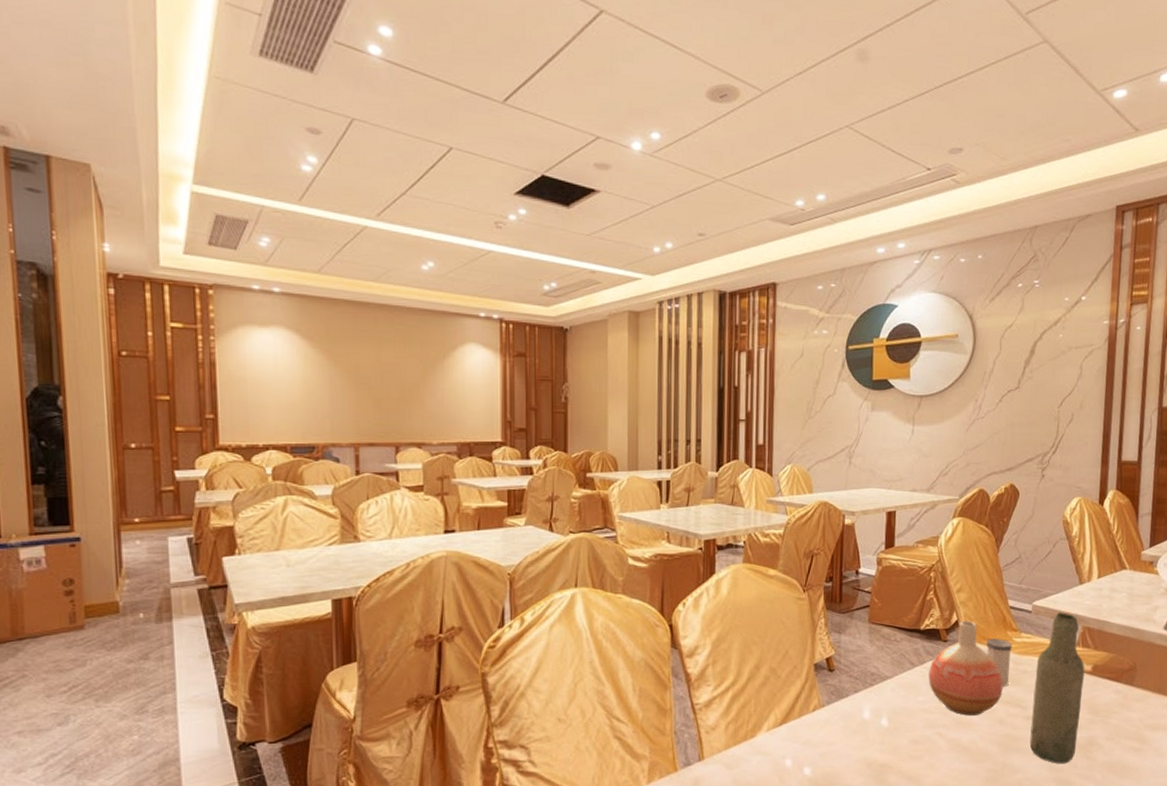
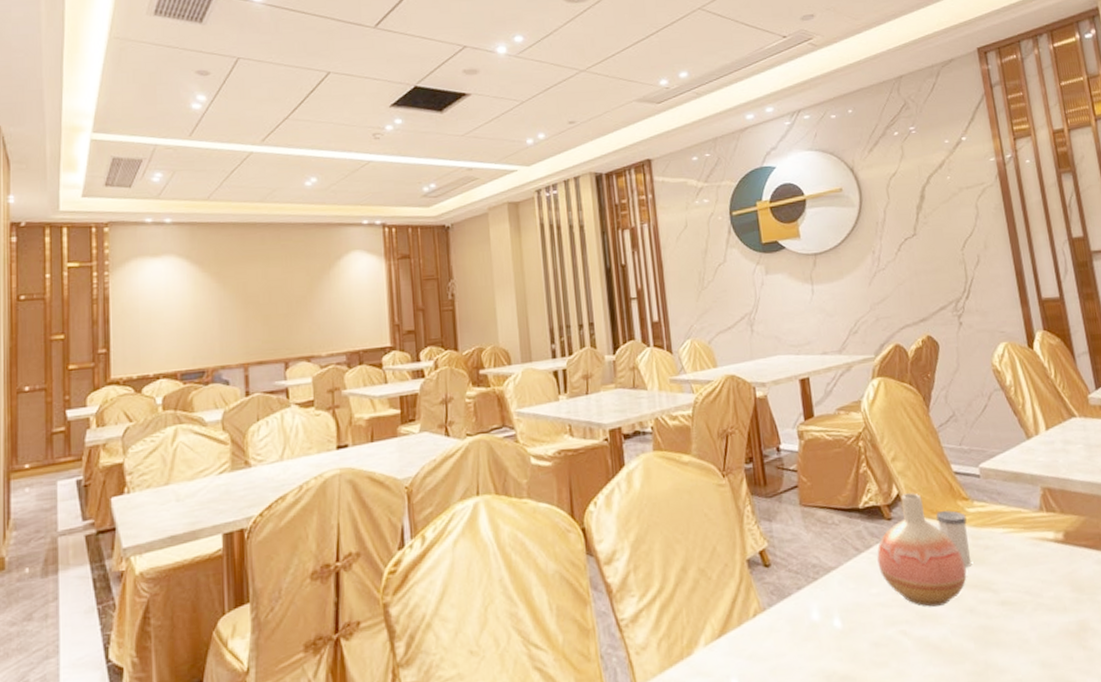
bottle: present [1029,613,1085,764] -> none [998,473,1068,658]

